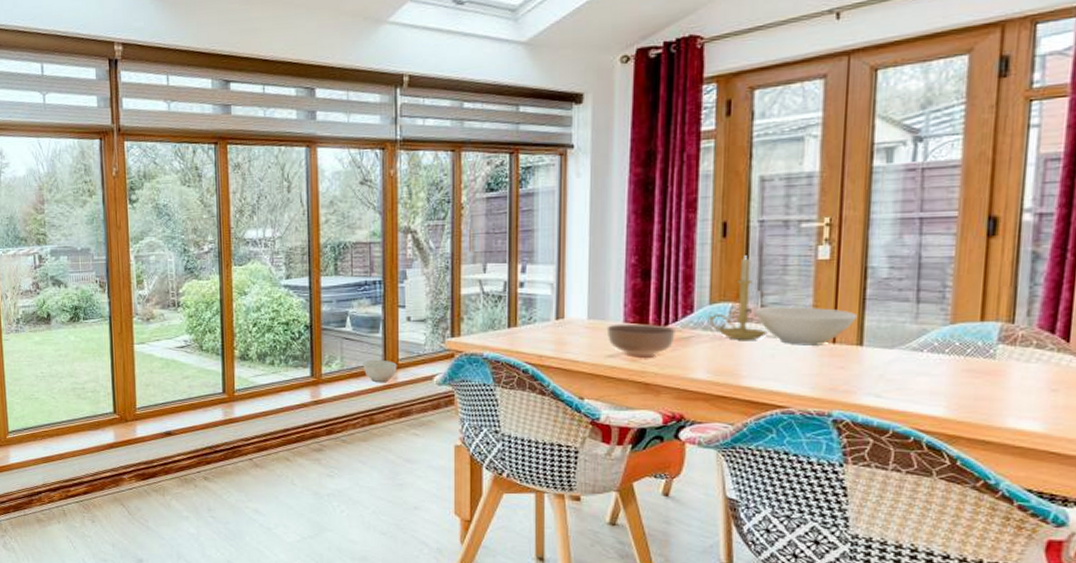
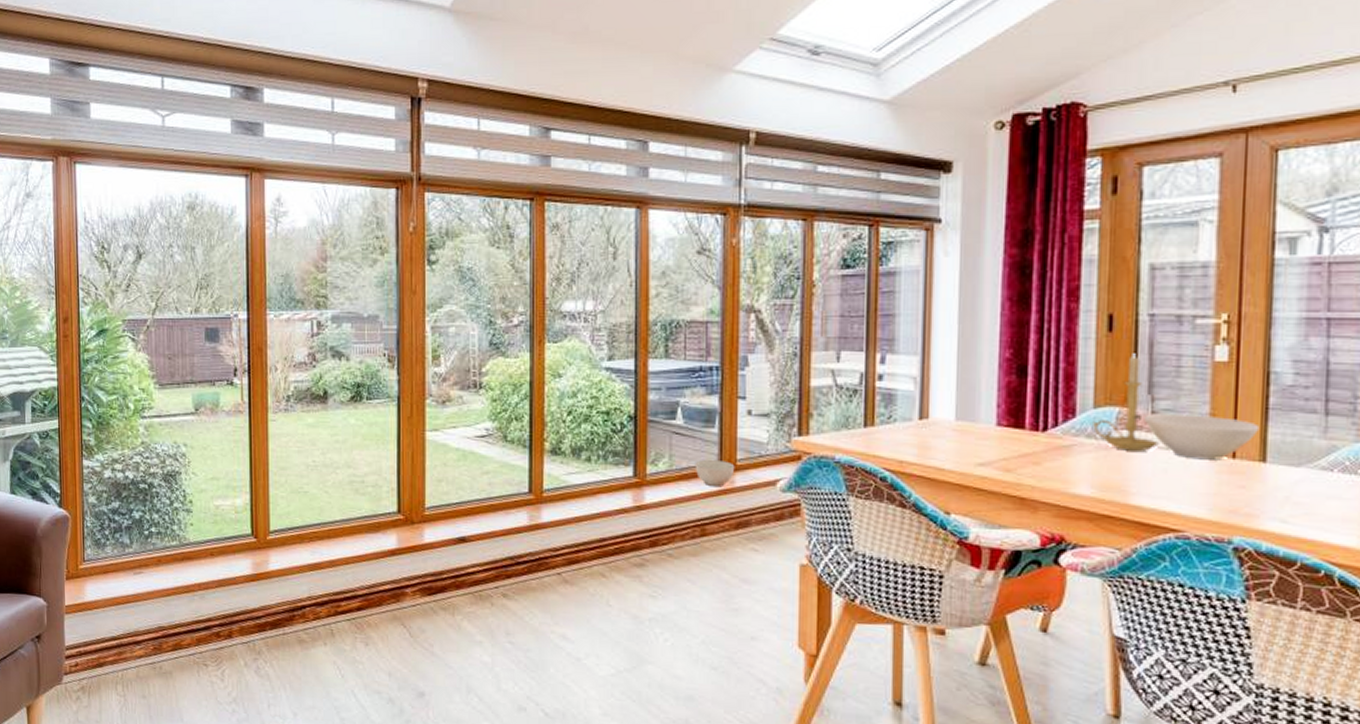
bowl: present [606,323,675,358] -> none [976,427,1055,468]

